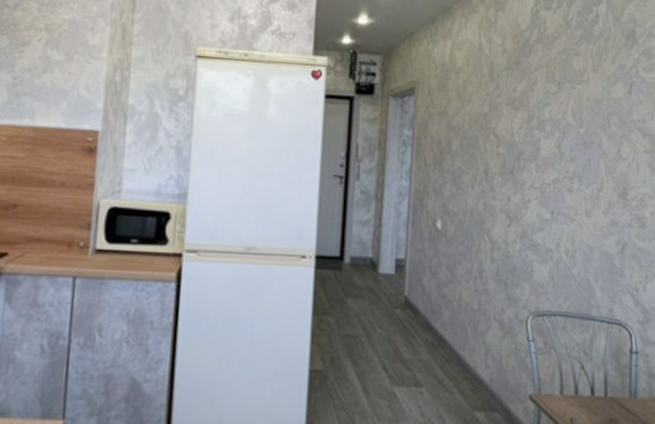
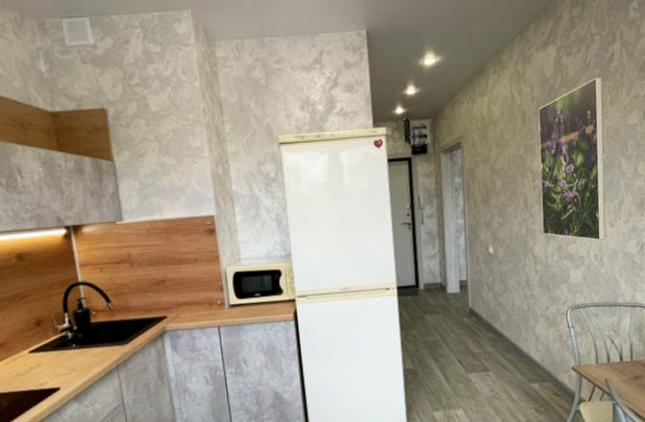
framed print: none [503,39,585,232] -> present [538,77,606,241]

